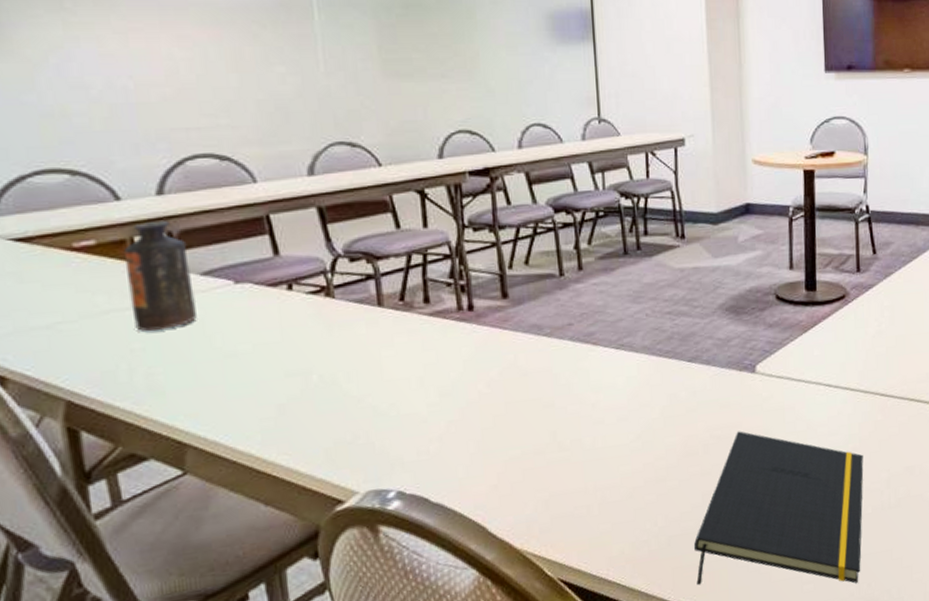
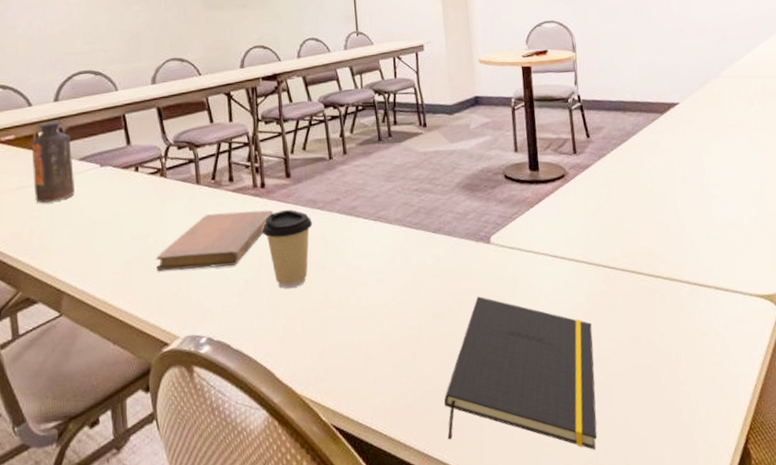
notebook: none [322,337,486,415] -> present [156,210,274,271]
coffee cup: none [469,336,537,431] -> present [262,209,313,289]

